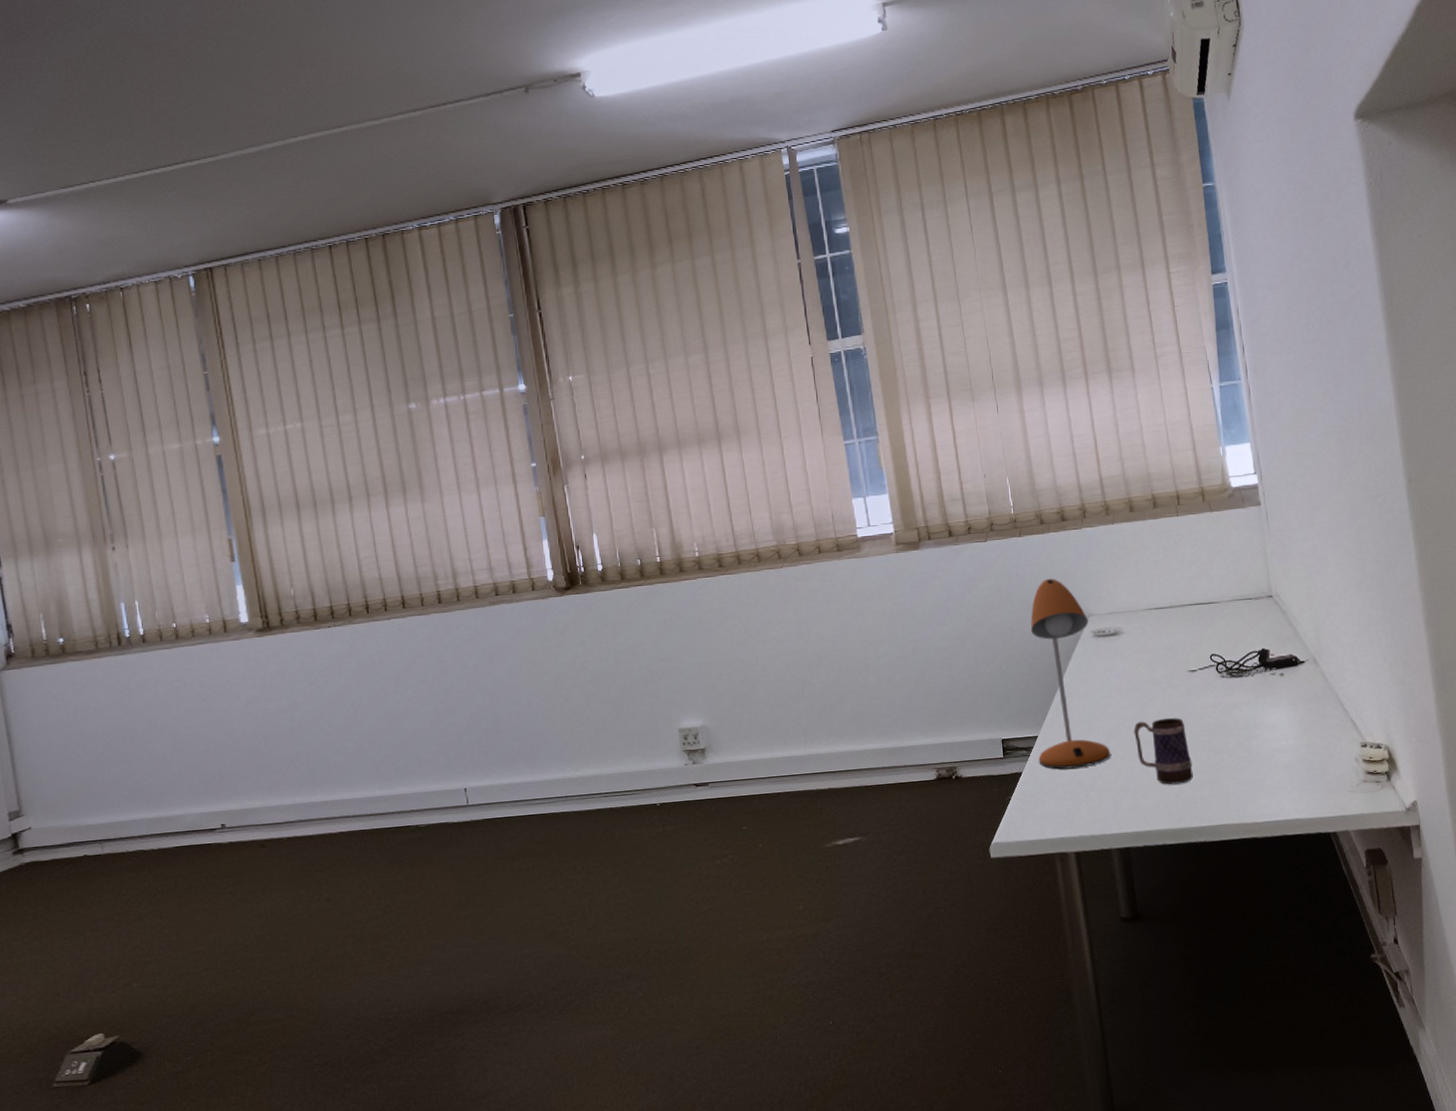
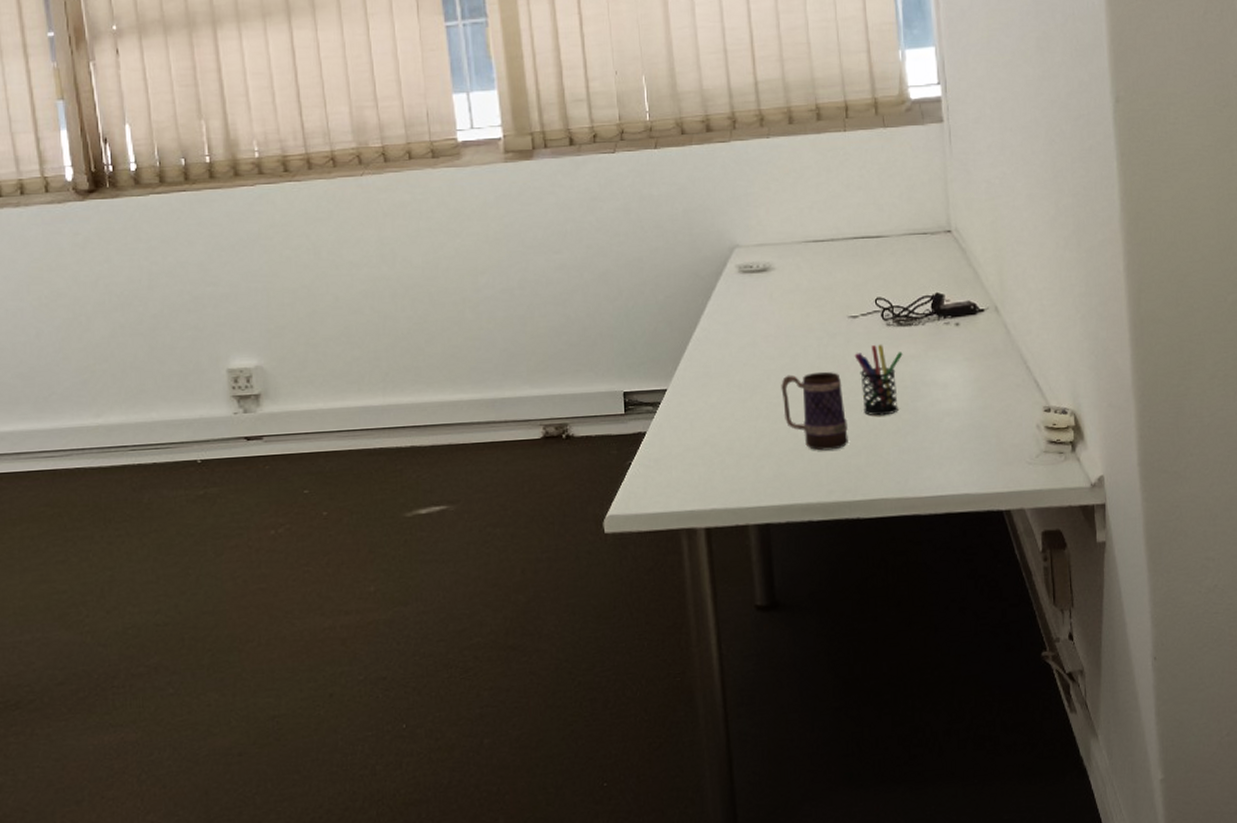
desk lamp: present [1030,578,1111,769] -> none [663,200,753,429]
pen holder: none [1195,693,1236,754] -> present [854,344,903,416]

